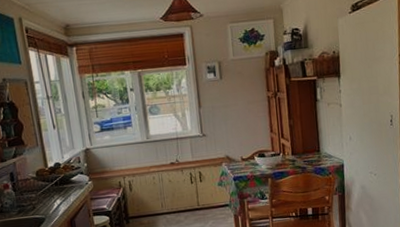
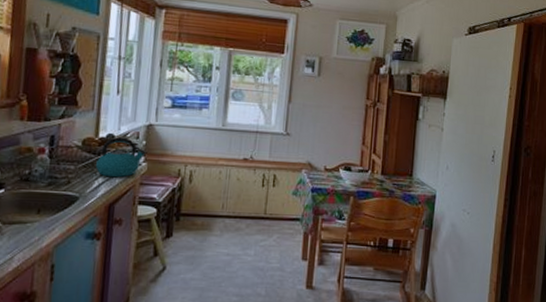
kettle: none [51,163,89,198] -> present [96,137,146,178]

